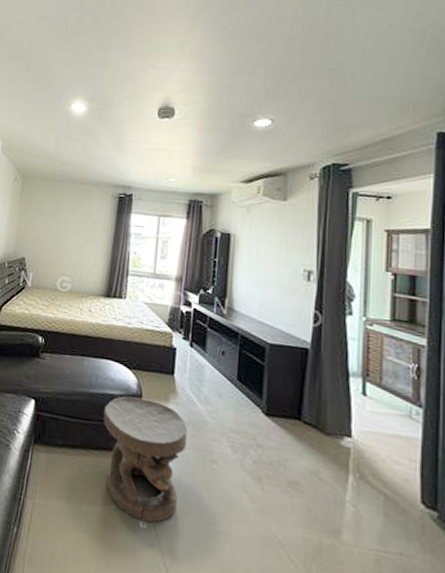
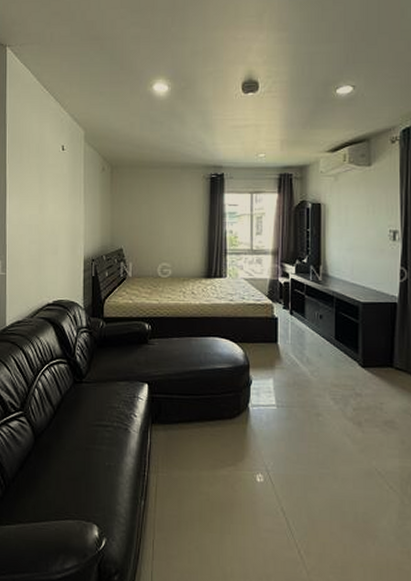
carved stool: present [103,396,187,523] -> none [214,368,293,477]

